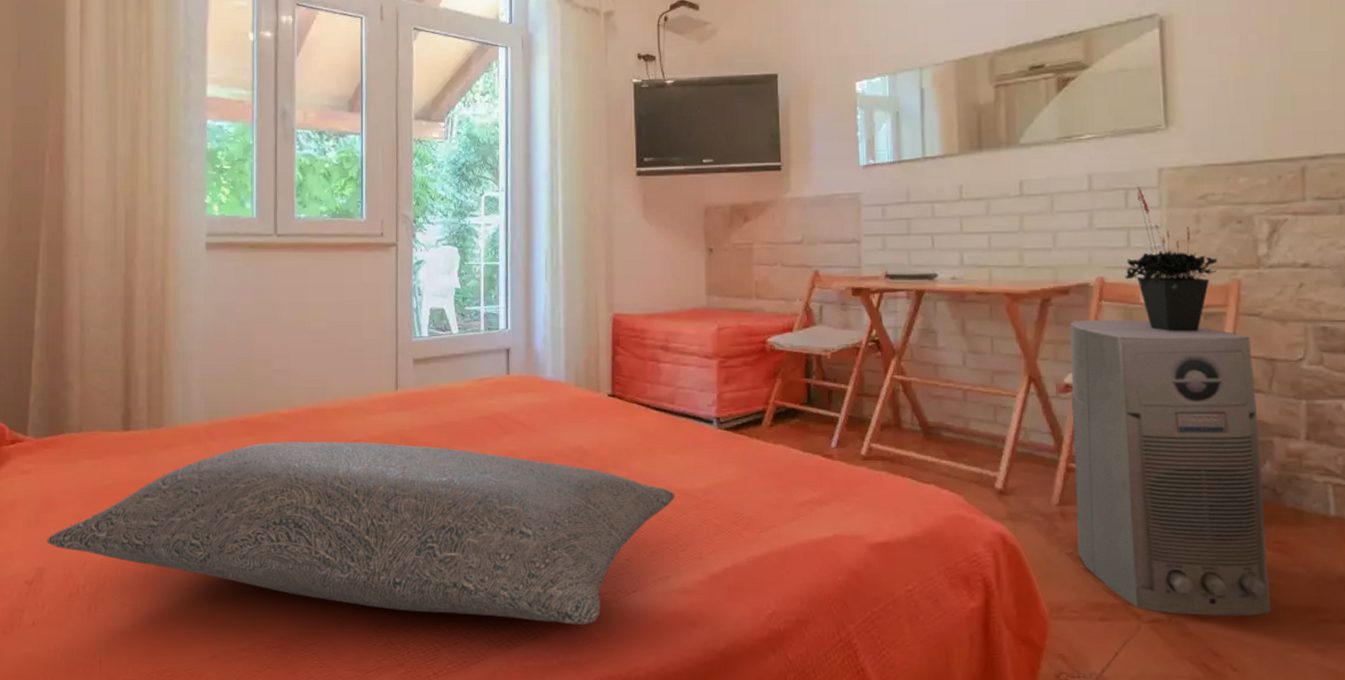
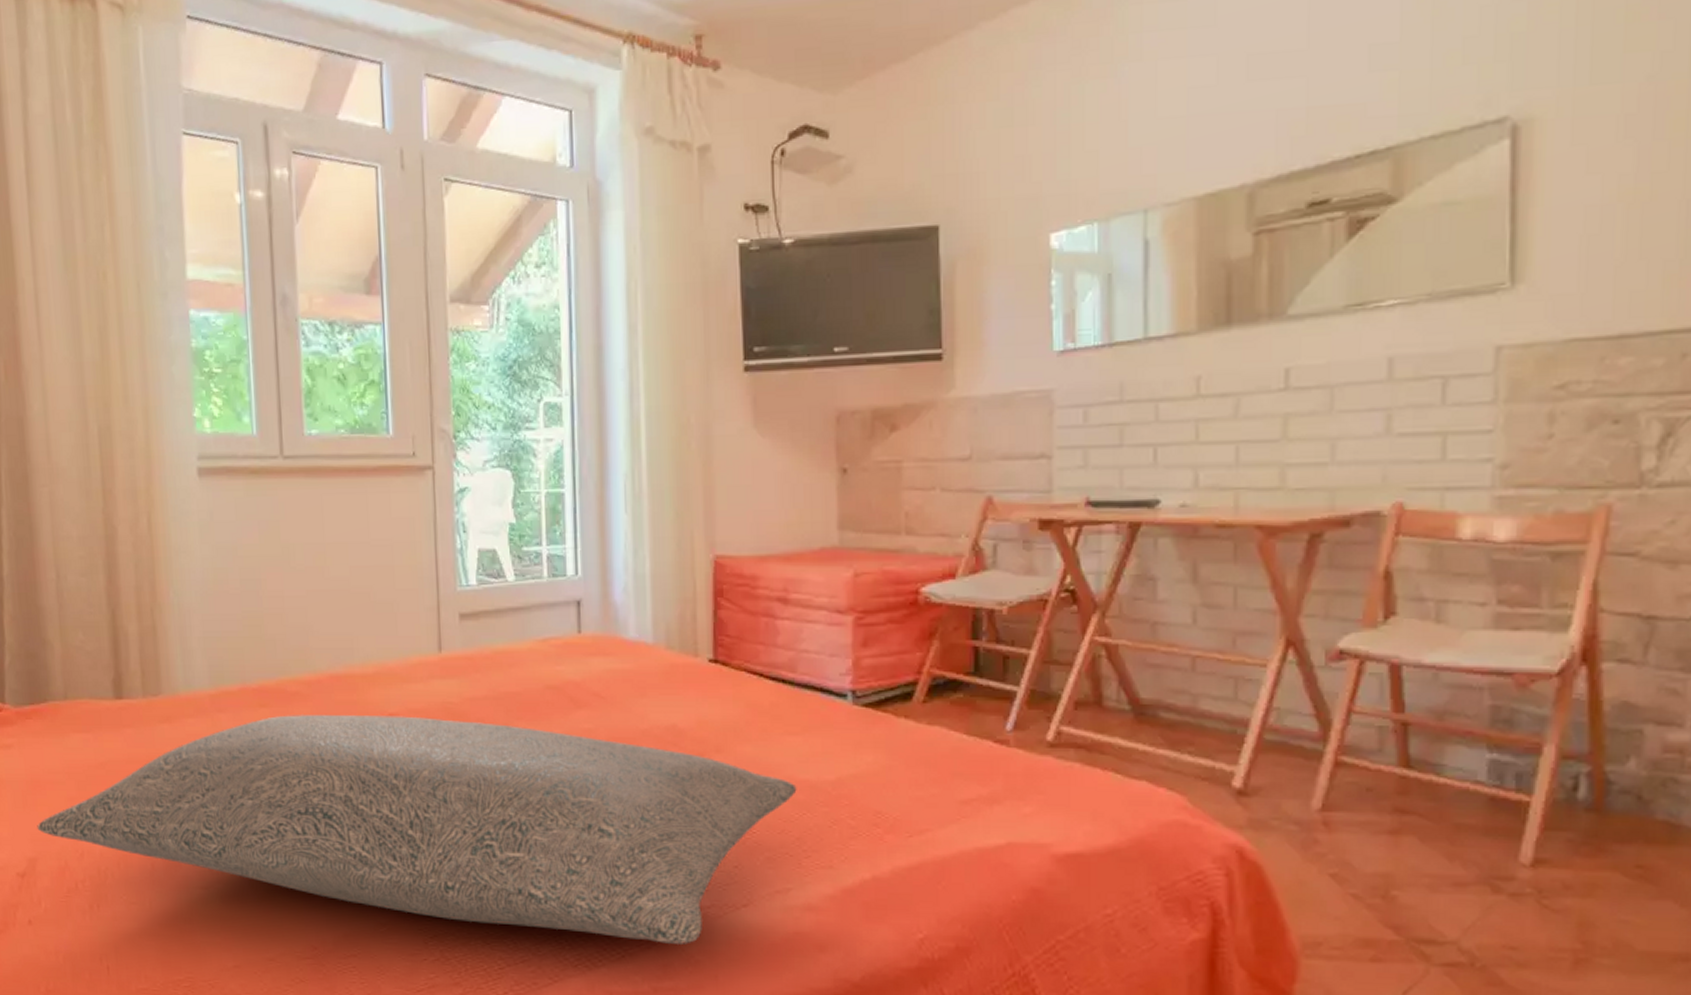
air purifier: present [1069,319,1272,616] -> none [1345,561,1623,963]
potted plant: present [1125,186,1217,332] -> none [1435,372,1577,579]

